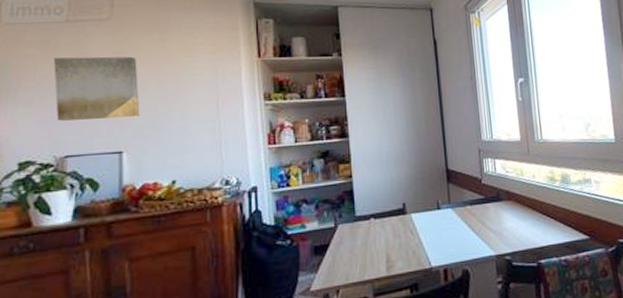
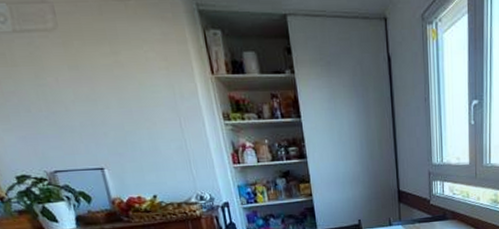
wall art: present [53,56,140,121] -> none [14,71,111,138]

